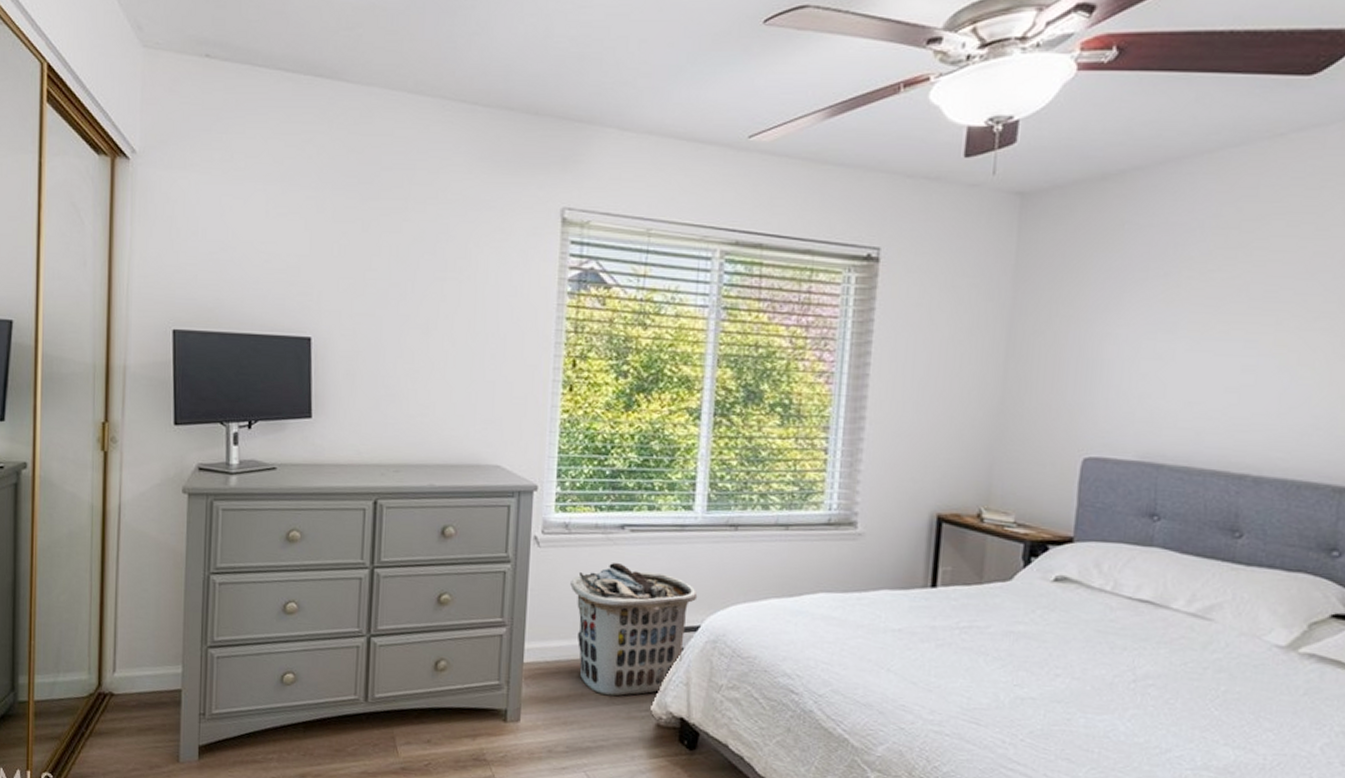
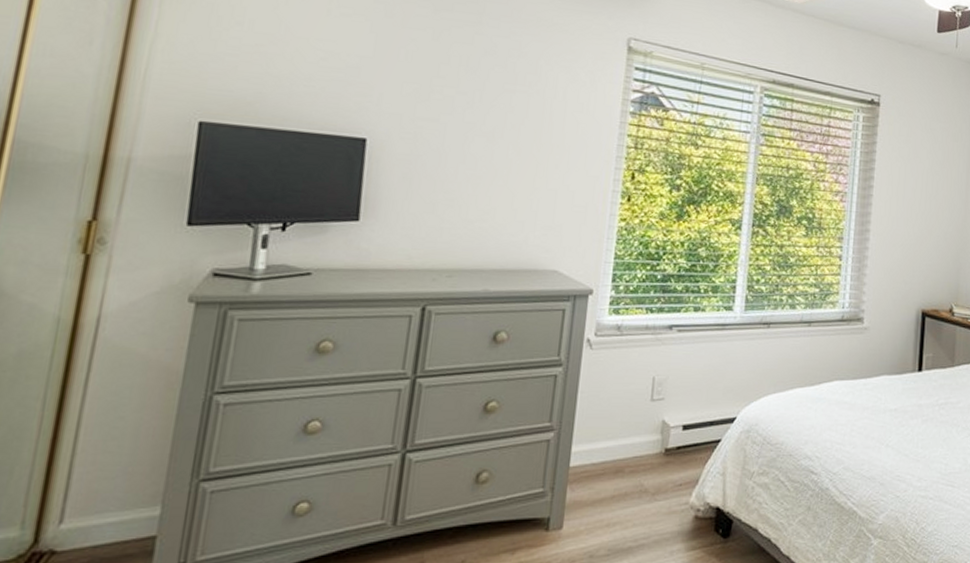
clothes hamper: present [570,562,698,697] -> none [619,361,735,493]

